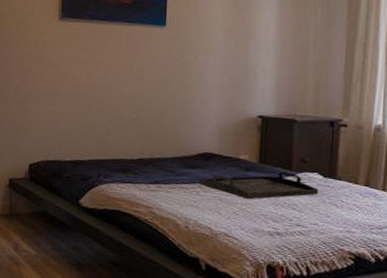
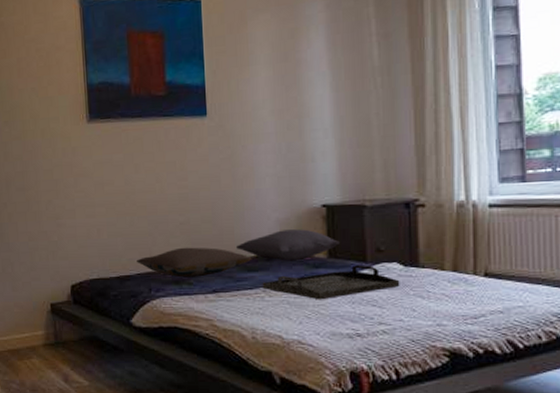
pillow: none [90,140,193,169] -> present [137,247,252,278]
pillow: none [180,134,270,163] -> present [236,229,340,261]

